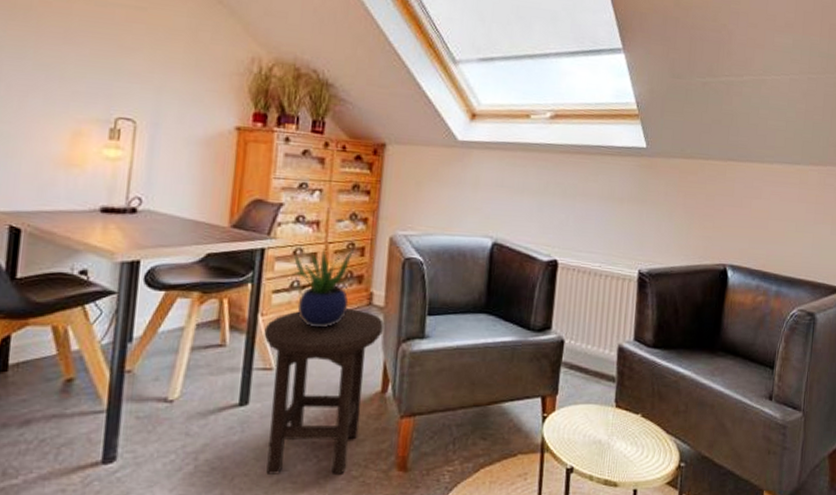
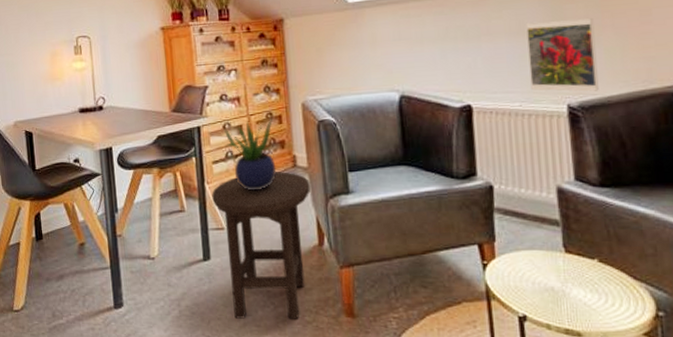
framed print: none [611,190,671,261] -> present [526,18,599,92]

